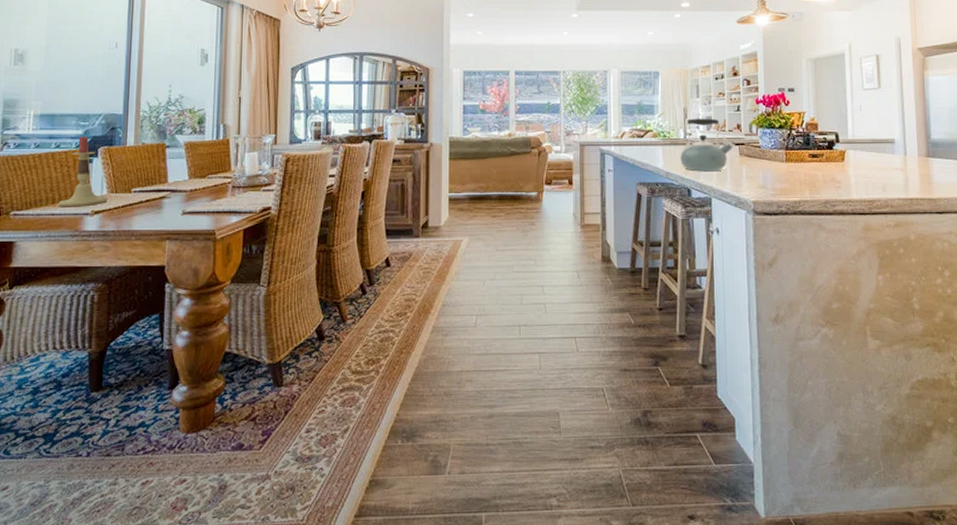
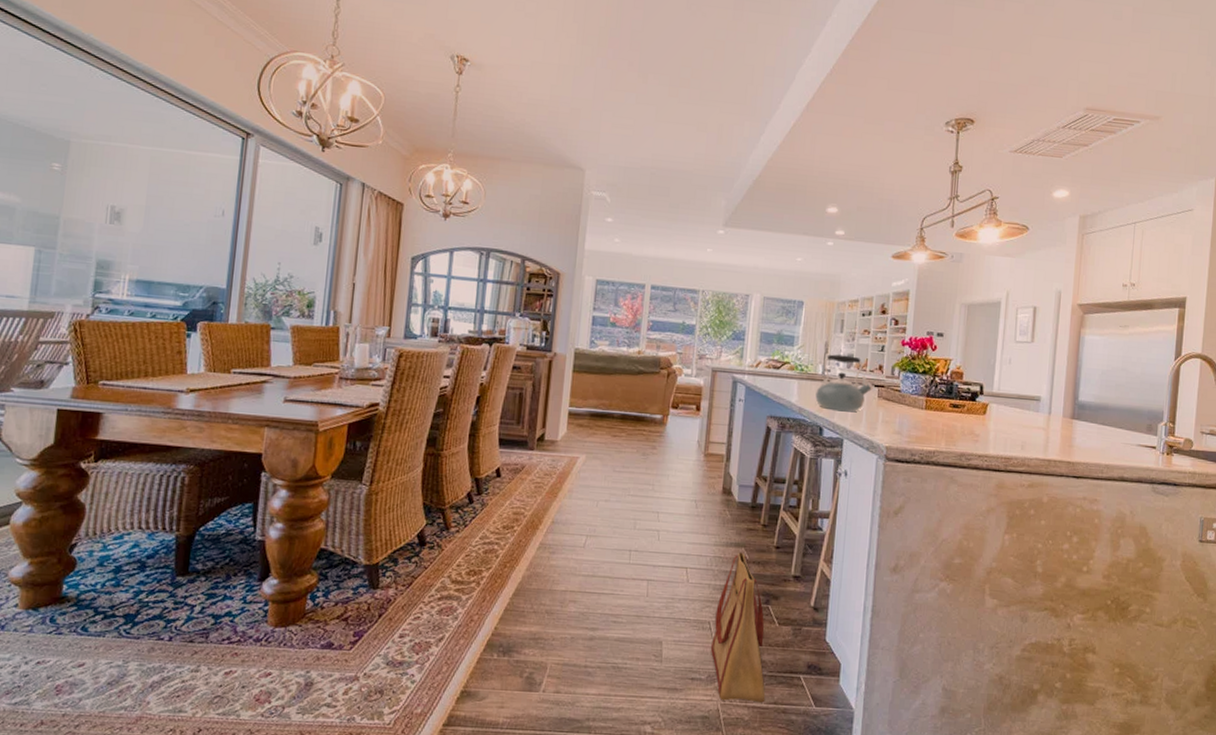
candlestick: present [58,135,108,207] -> none [150,307,206,383]
shopping bag: none [606,317,665,466] -> present [710,552,766,703]

